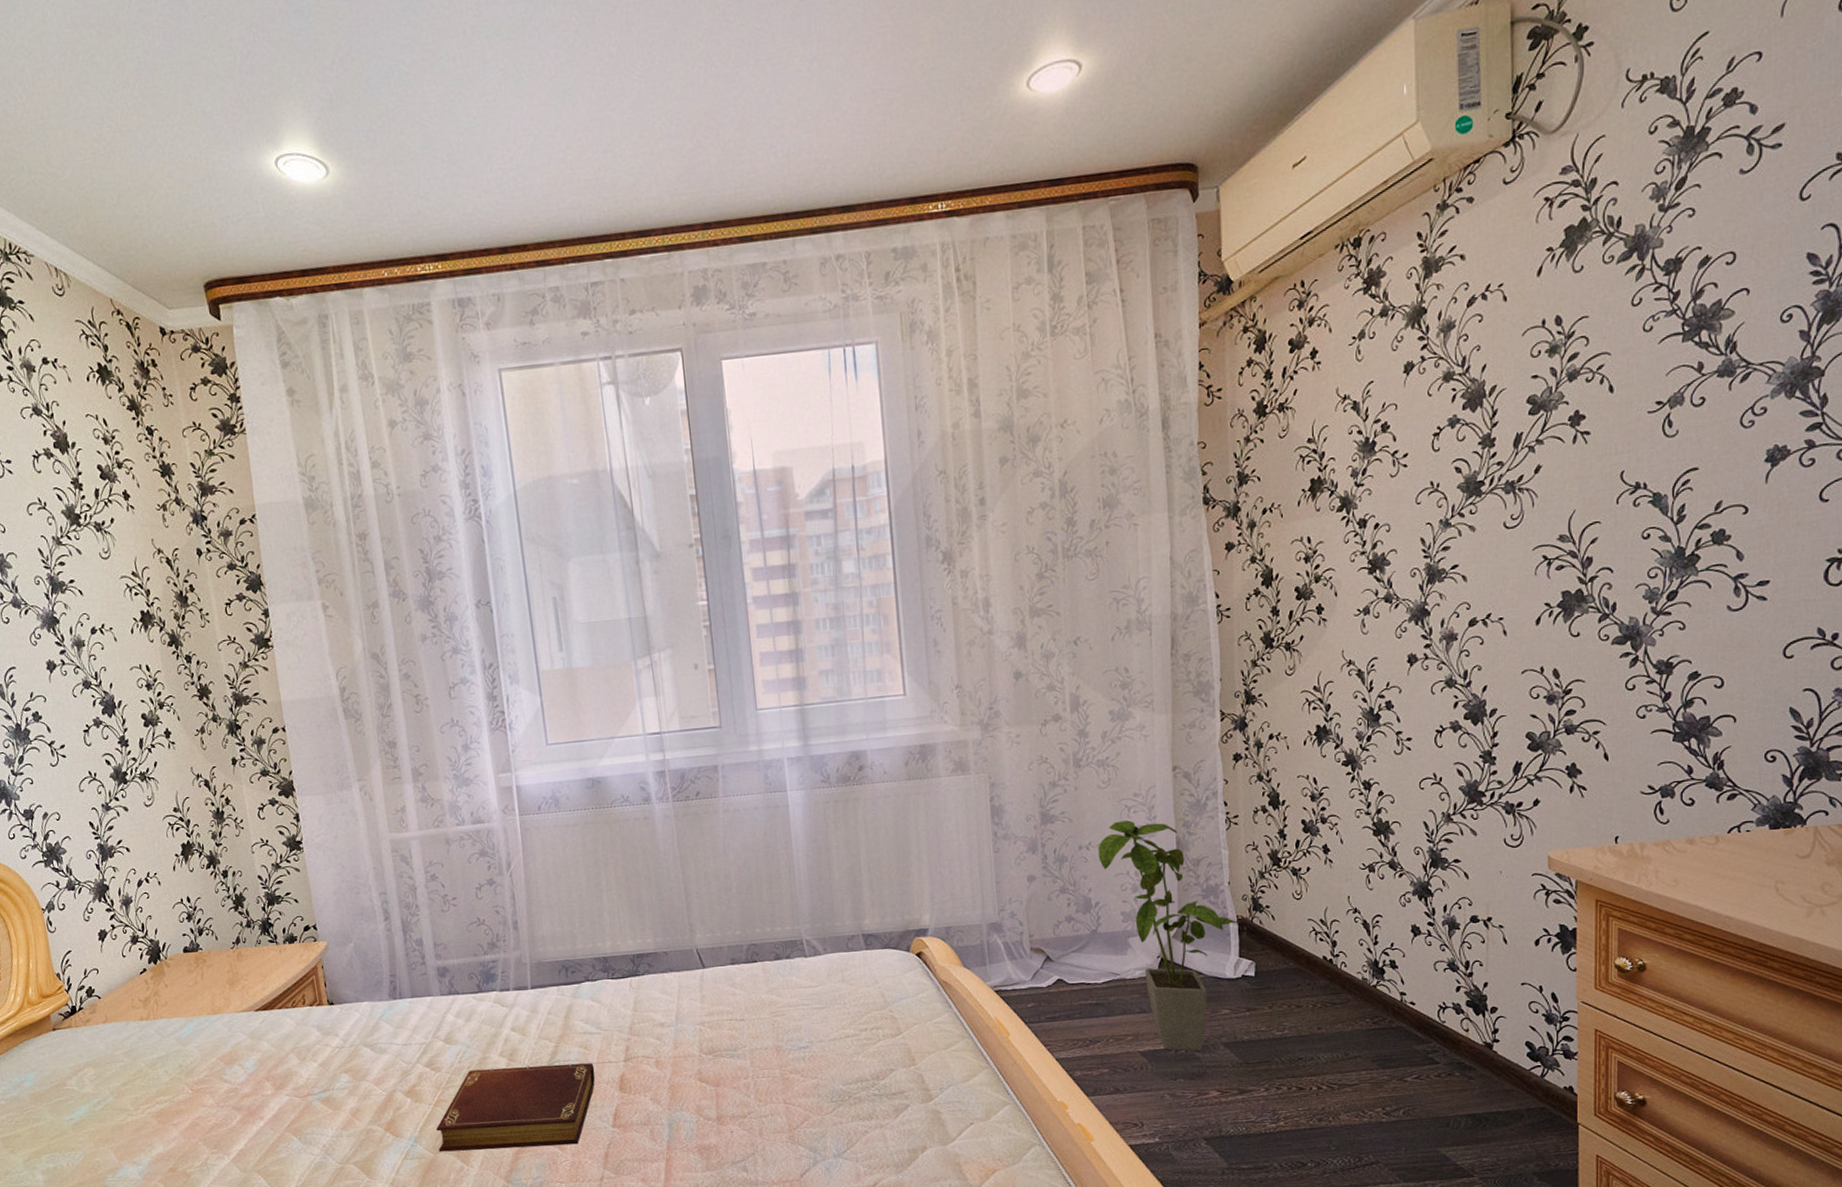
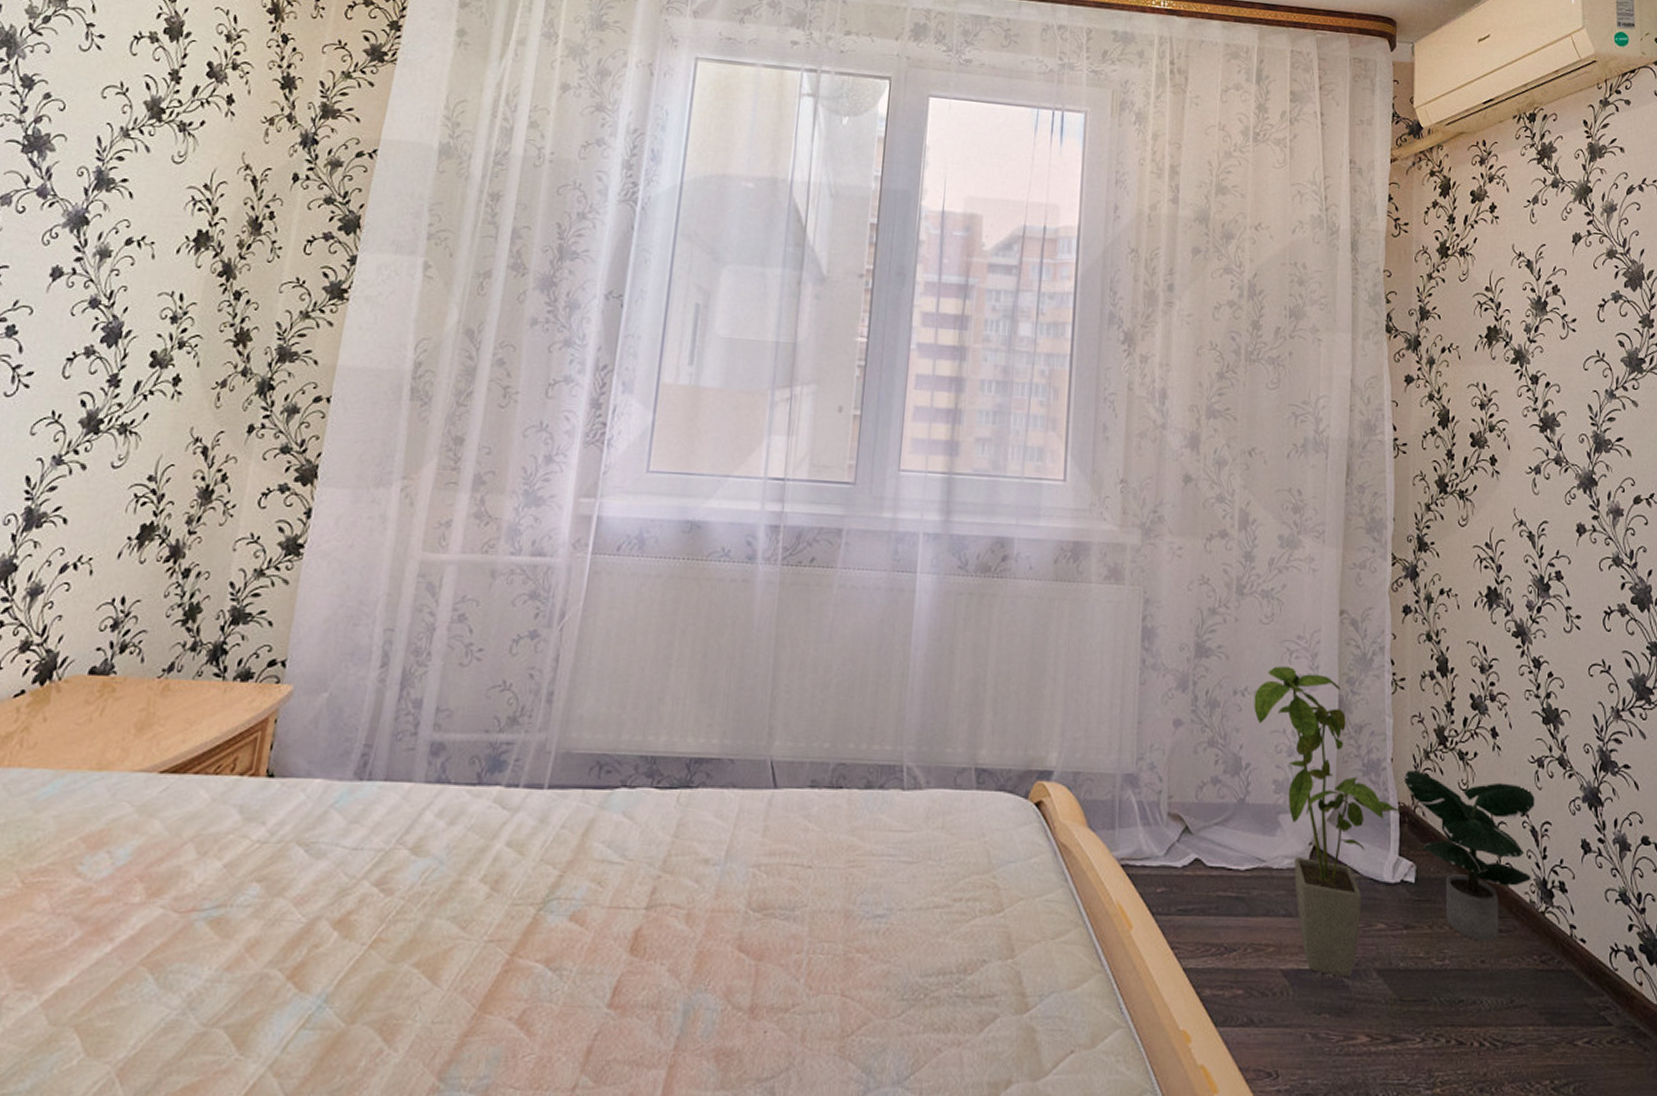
book: present [436,1063,596,1152] -> none [354,897,604,1029]
potted plant: none [1241,888,1366,1014] -> present [1404,771,1535,941]

